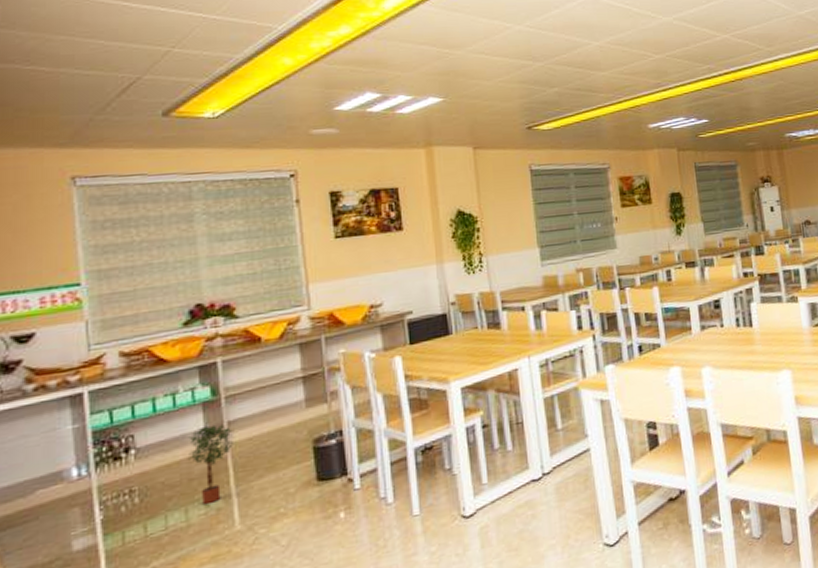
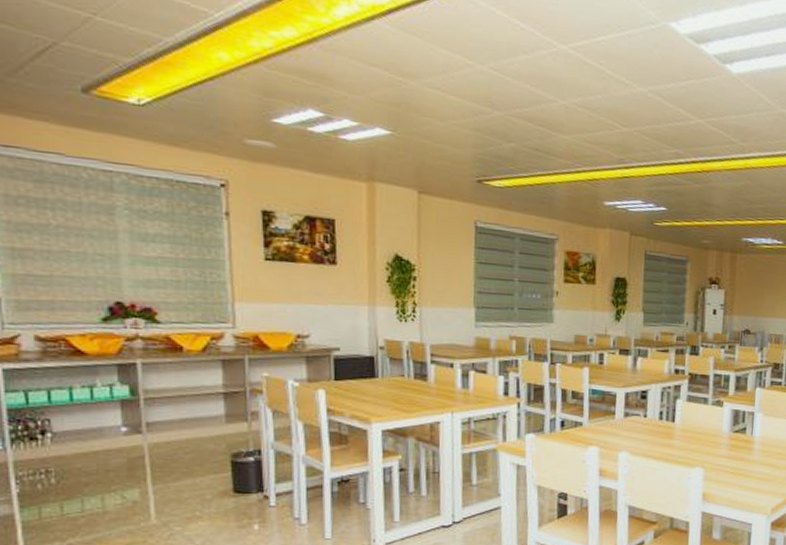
potted tree: present [187,425,237,504] -> none [104,423,154,495]

